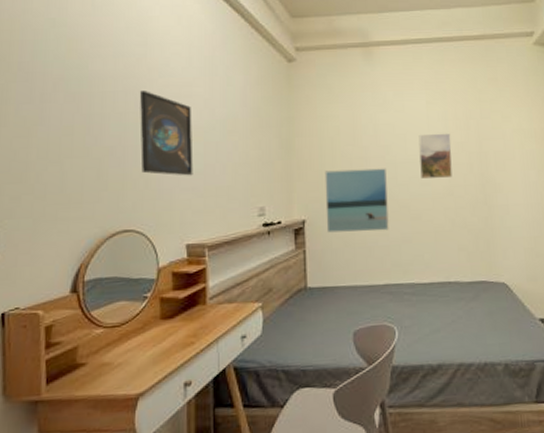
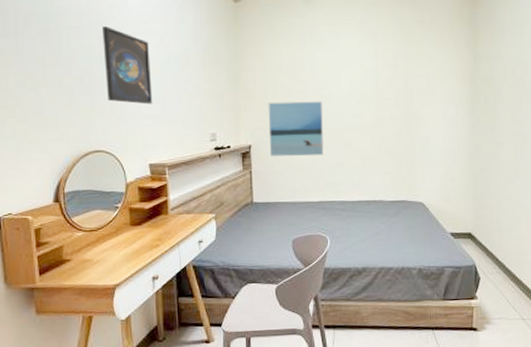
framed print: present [418,133,452,180] -> none [351,70,381,112]

